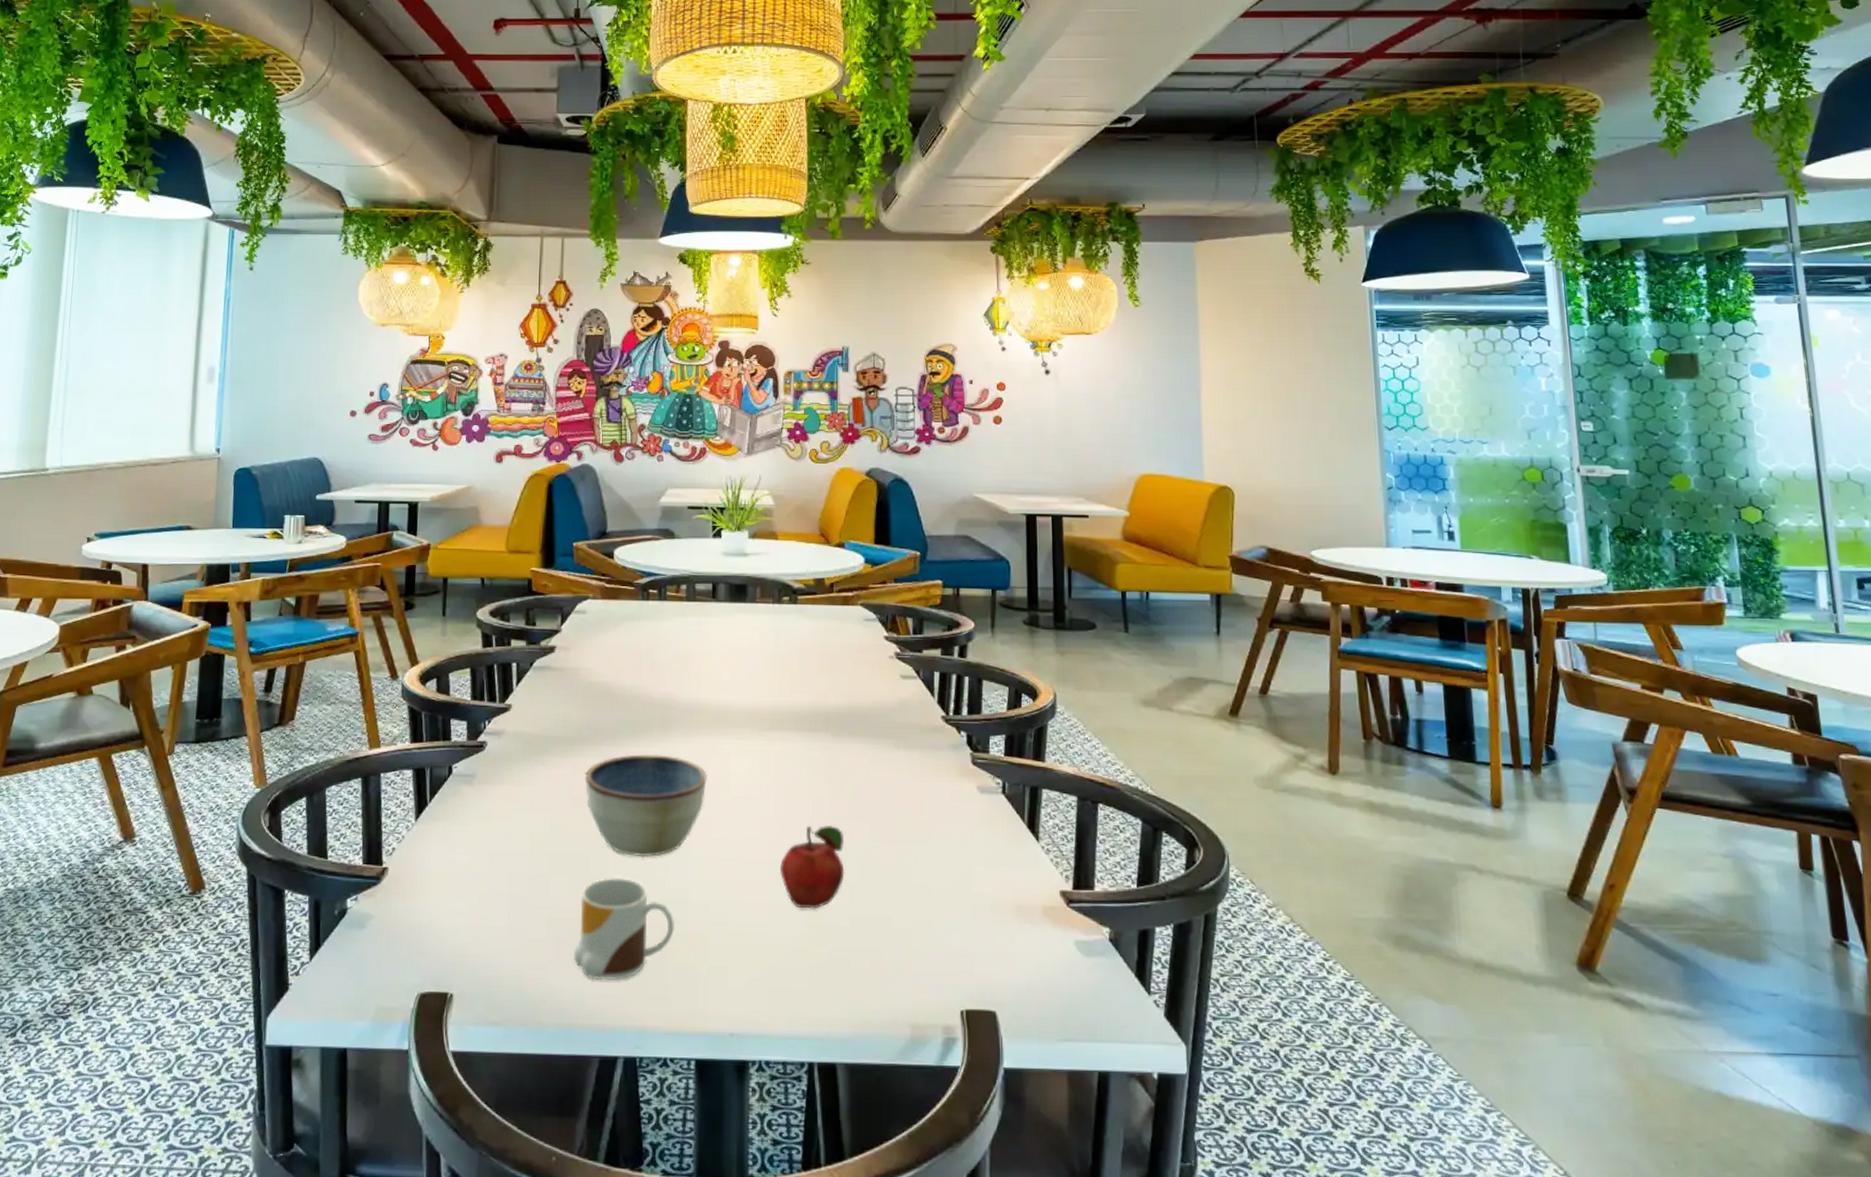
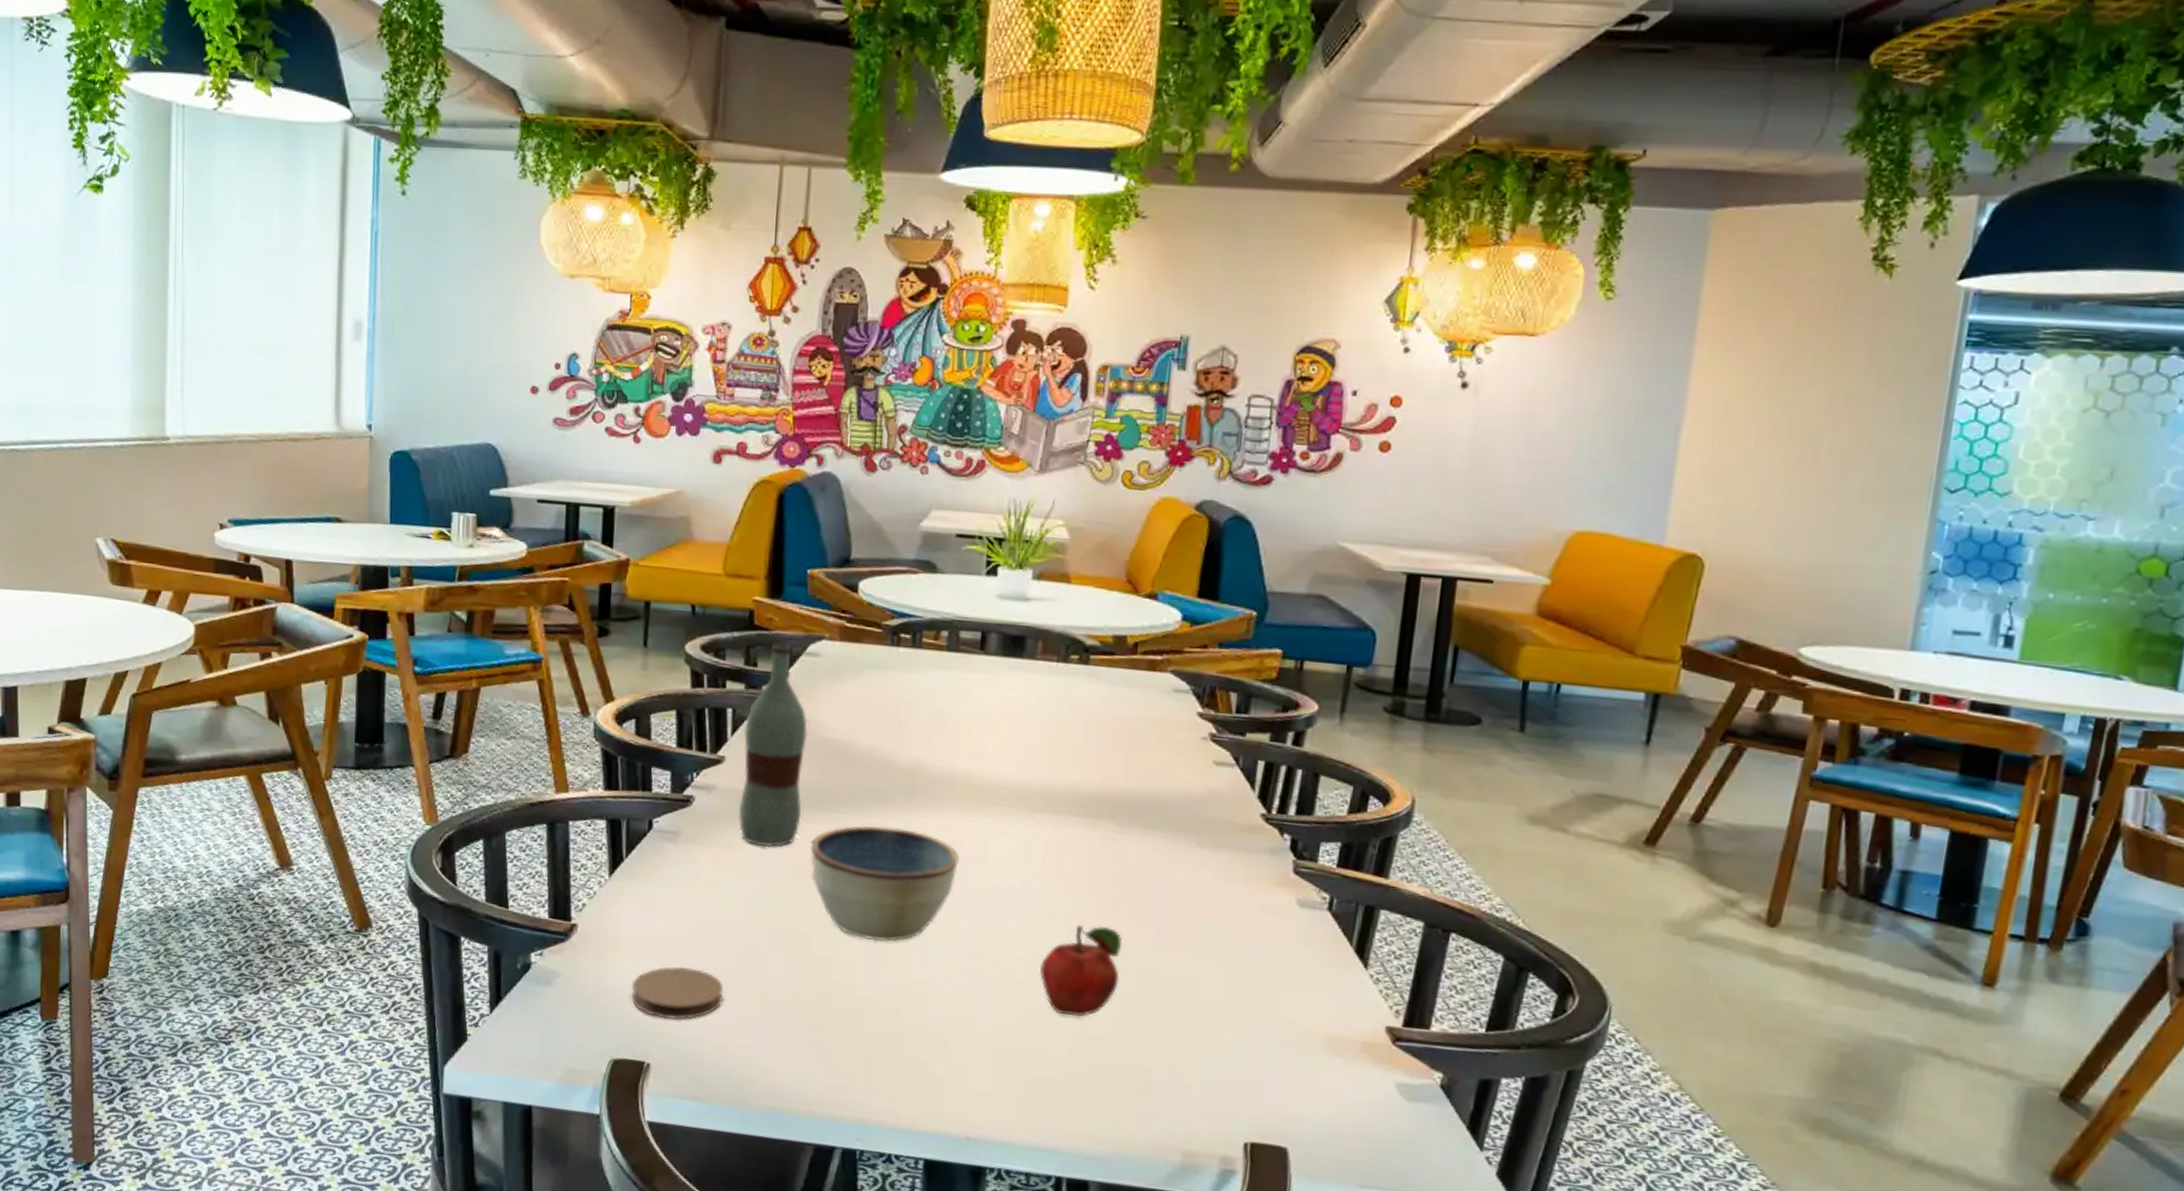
coaster: none [435,898,516,950] -> present [631,966,724,1020]
bottle: none [524,605,578,782] -> present [738,643,808,848]
mug: present [573,877,675,981] -> none [789,958,910,1069]

